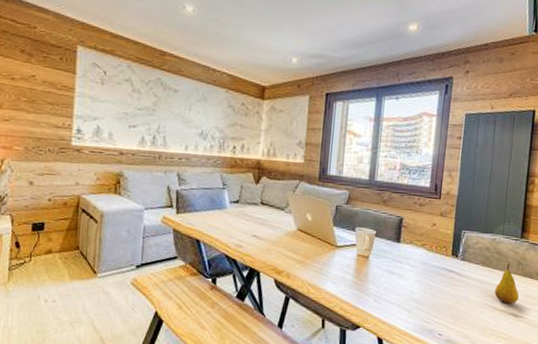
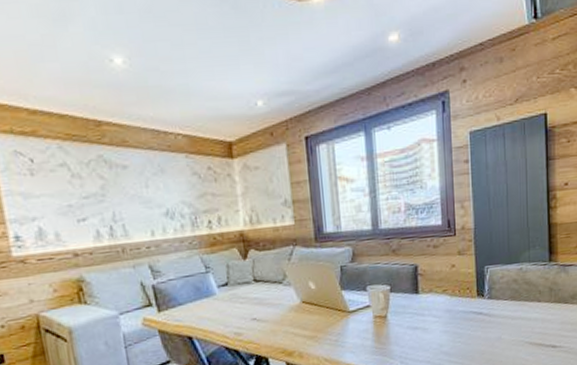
fruit: present [494,264,519,304] -> none [529,293,555,336]

